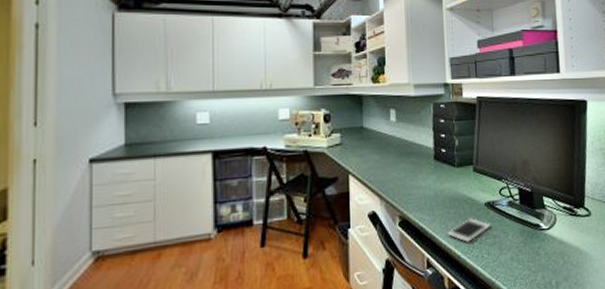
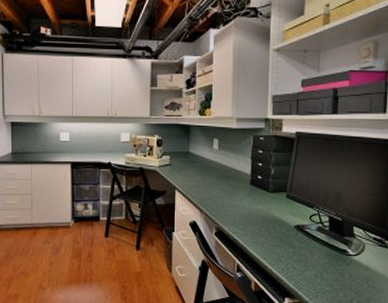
cell phone: present [447,217,491,242] -> none [257,236,298,256]

